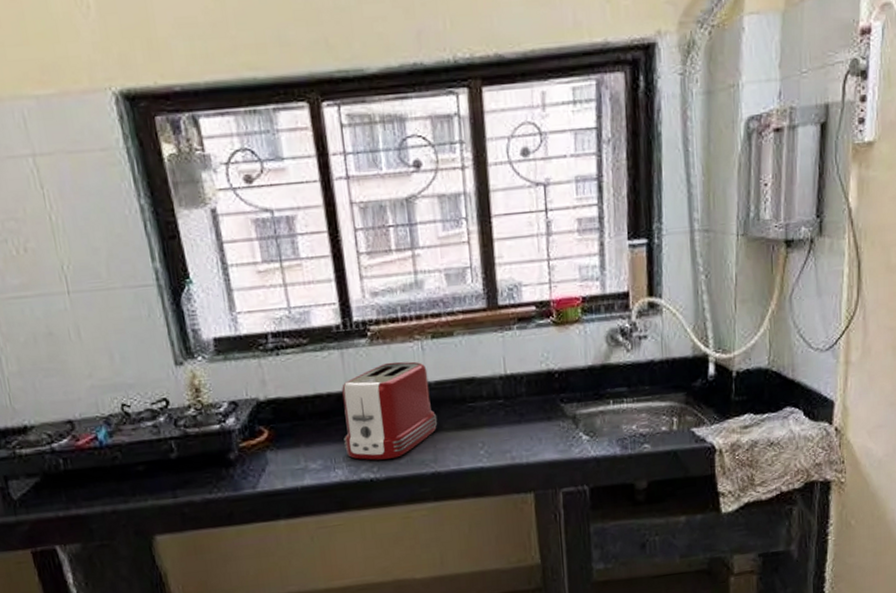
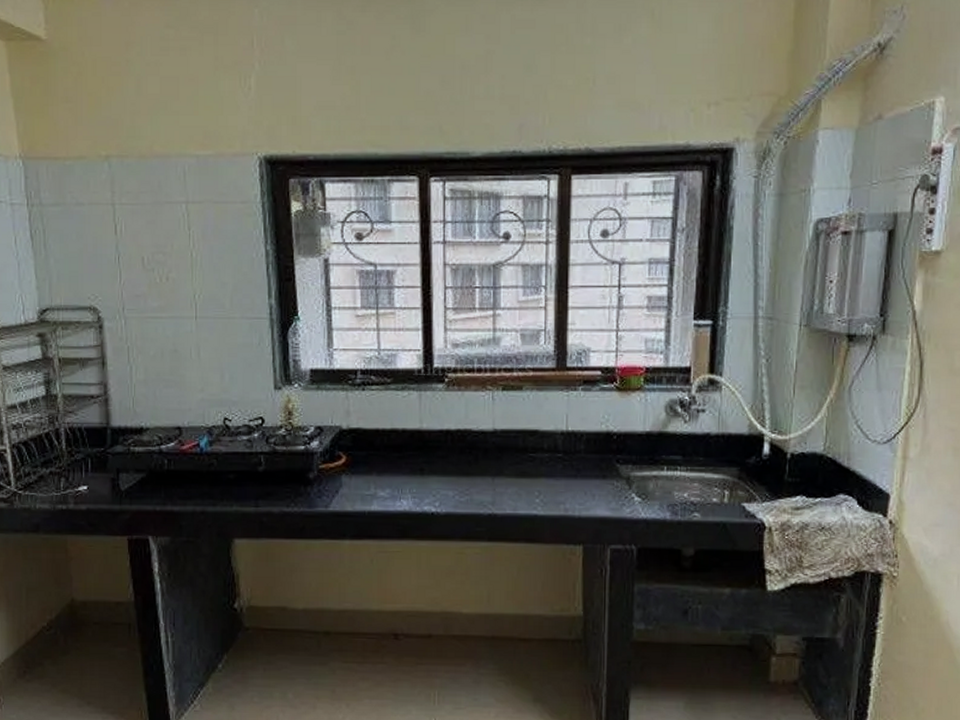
toaster: present [342,361,438,460] -> none [412,407,500,496]

